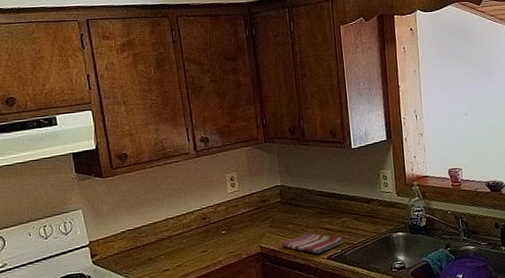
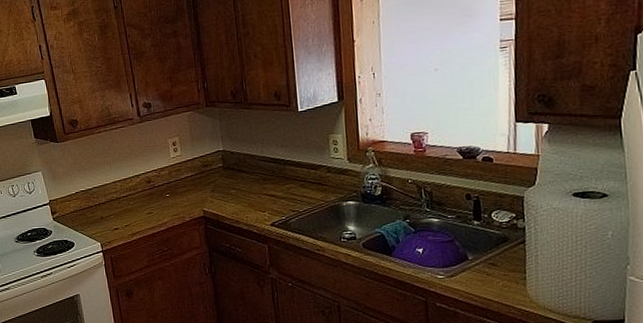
dish towel: present [281,232,343,253] -> none [224,197,288,219]

